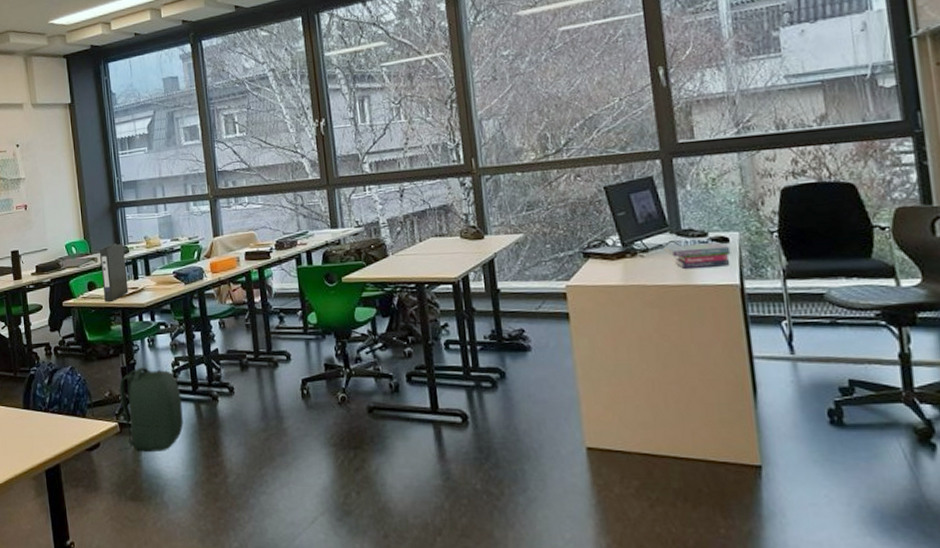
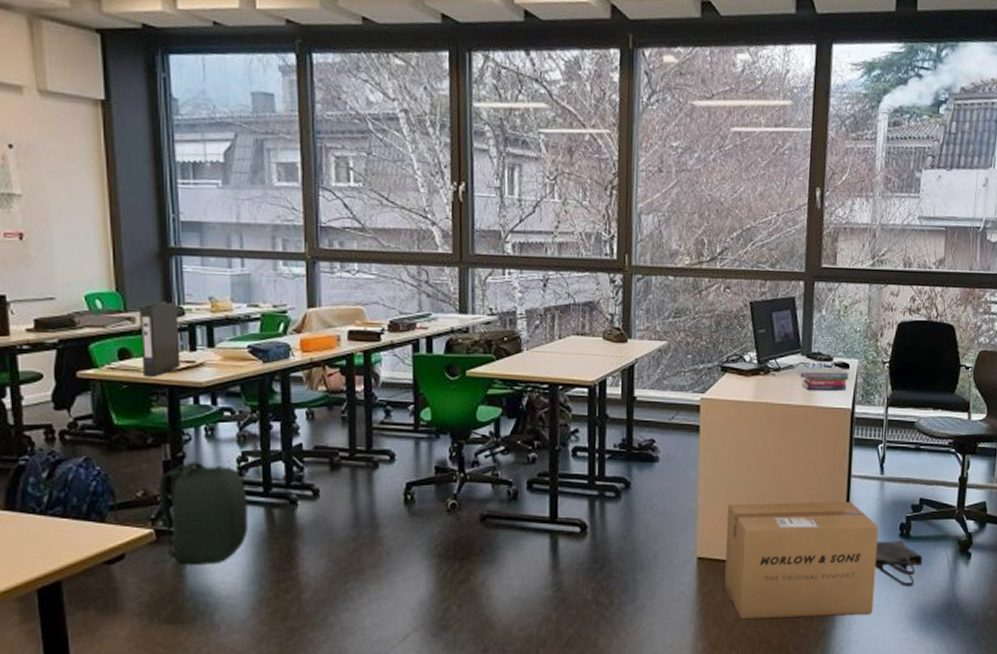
box: none [612,385,811,516] -> present [724,501,878,620]
tote bag: none [799,428,868,483] -> present [874,540,923,587]

